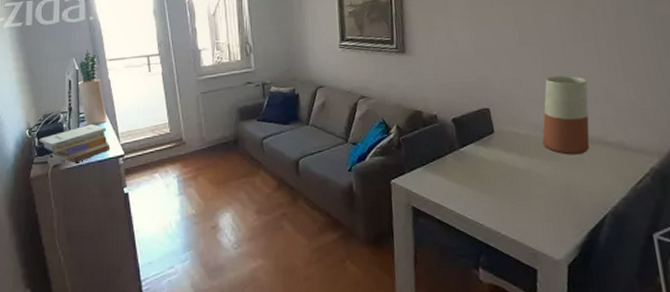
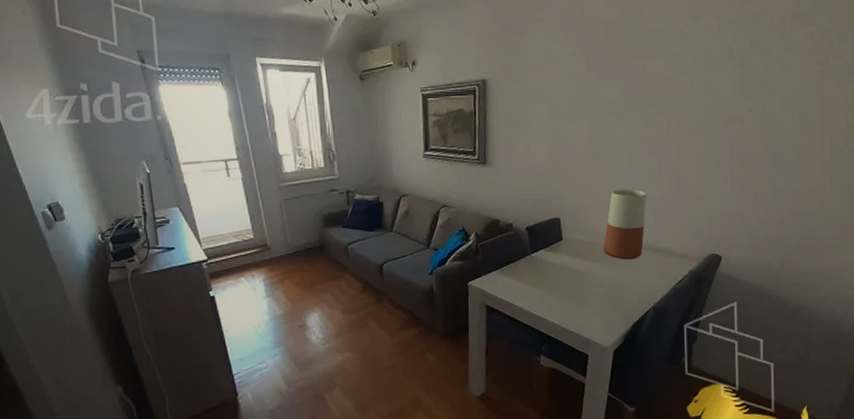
books: present [39,123,110,163] -> none [113,228,192,268]
vase: present [77,50,107,126] -> none [149,152,186,231]

